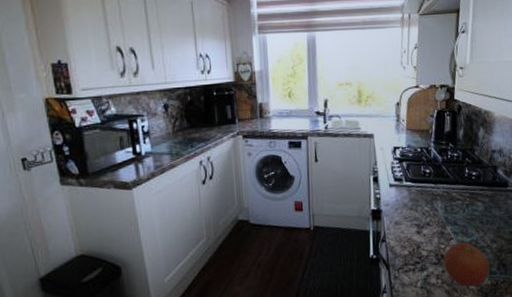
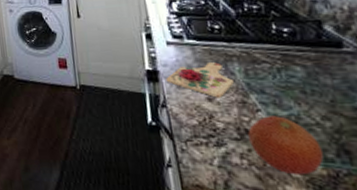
cutting board: none [387,201,436,231] -> present [166,62,234,98]

